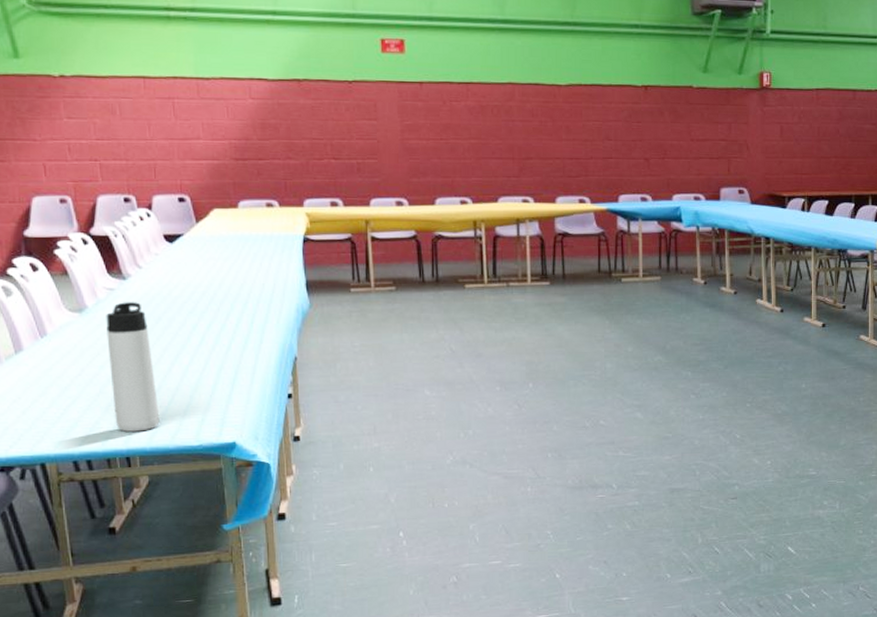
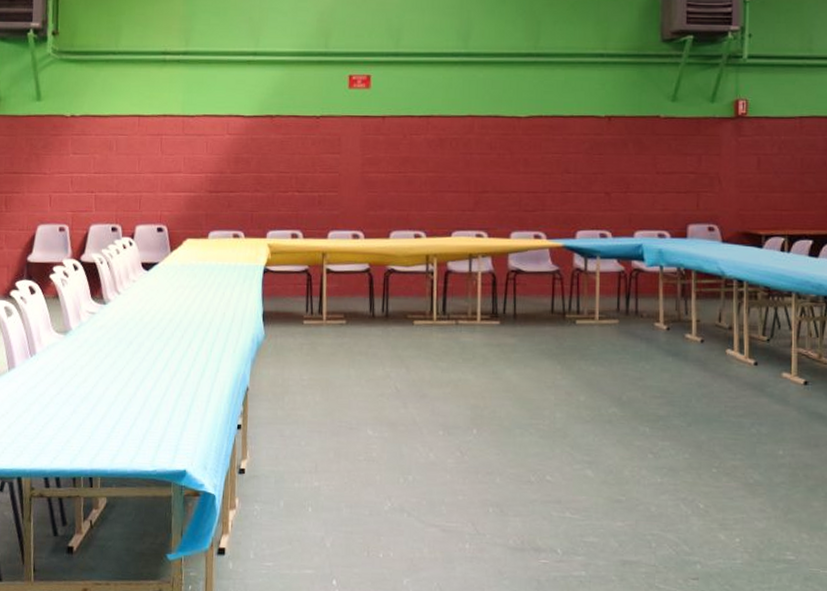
thermos bottle: present [106,302,160,432] -> none [83,326,122,453]

